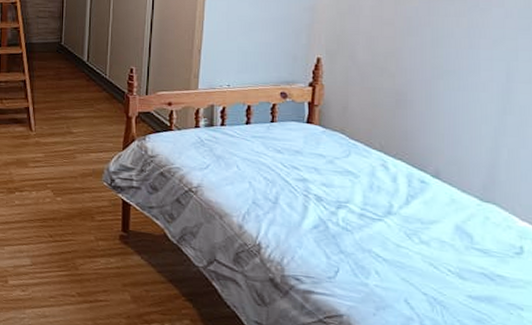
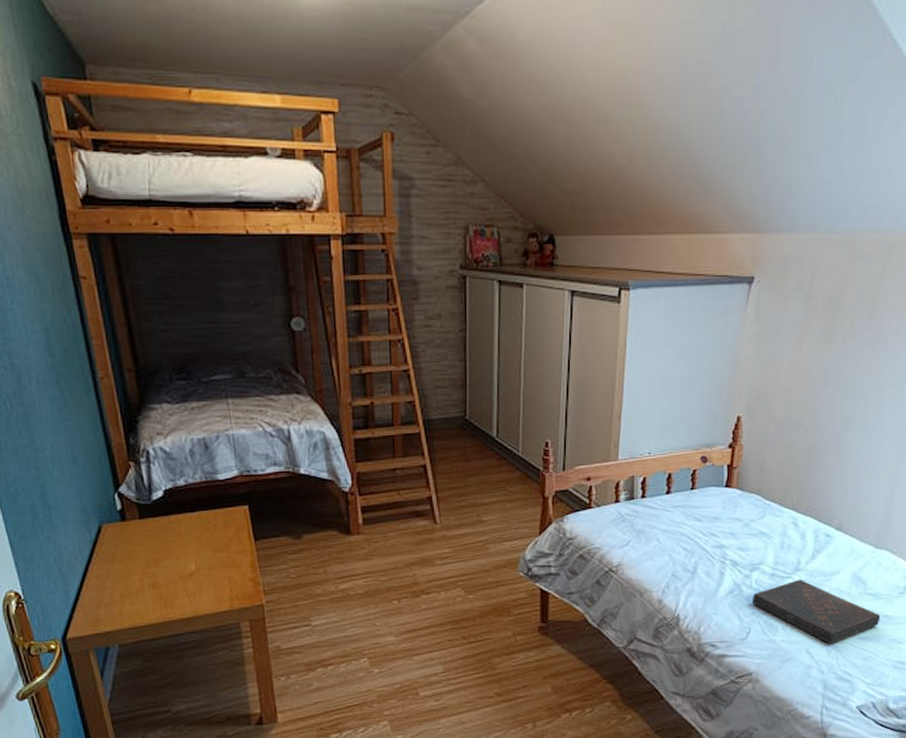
book: none [340,223,494,299] -> present [753,580,881,645]

